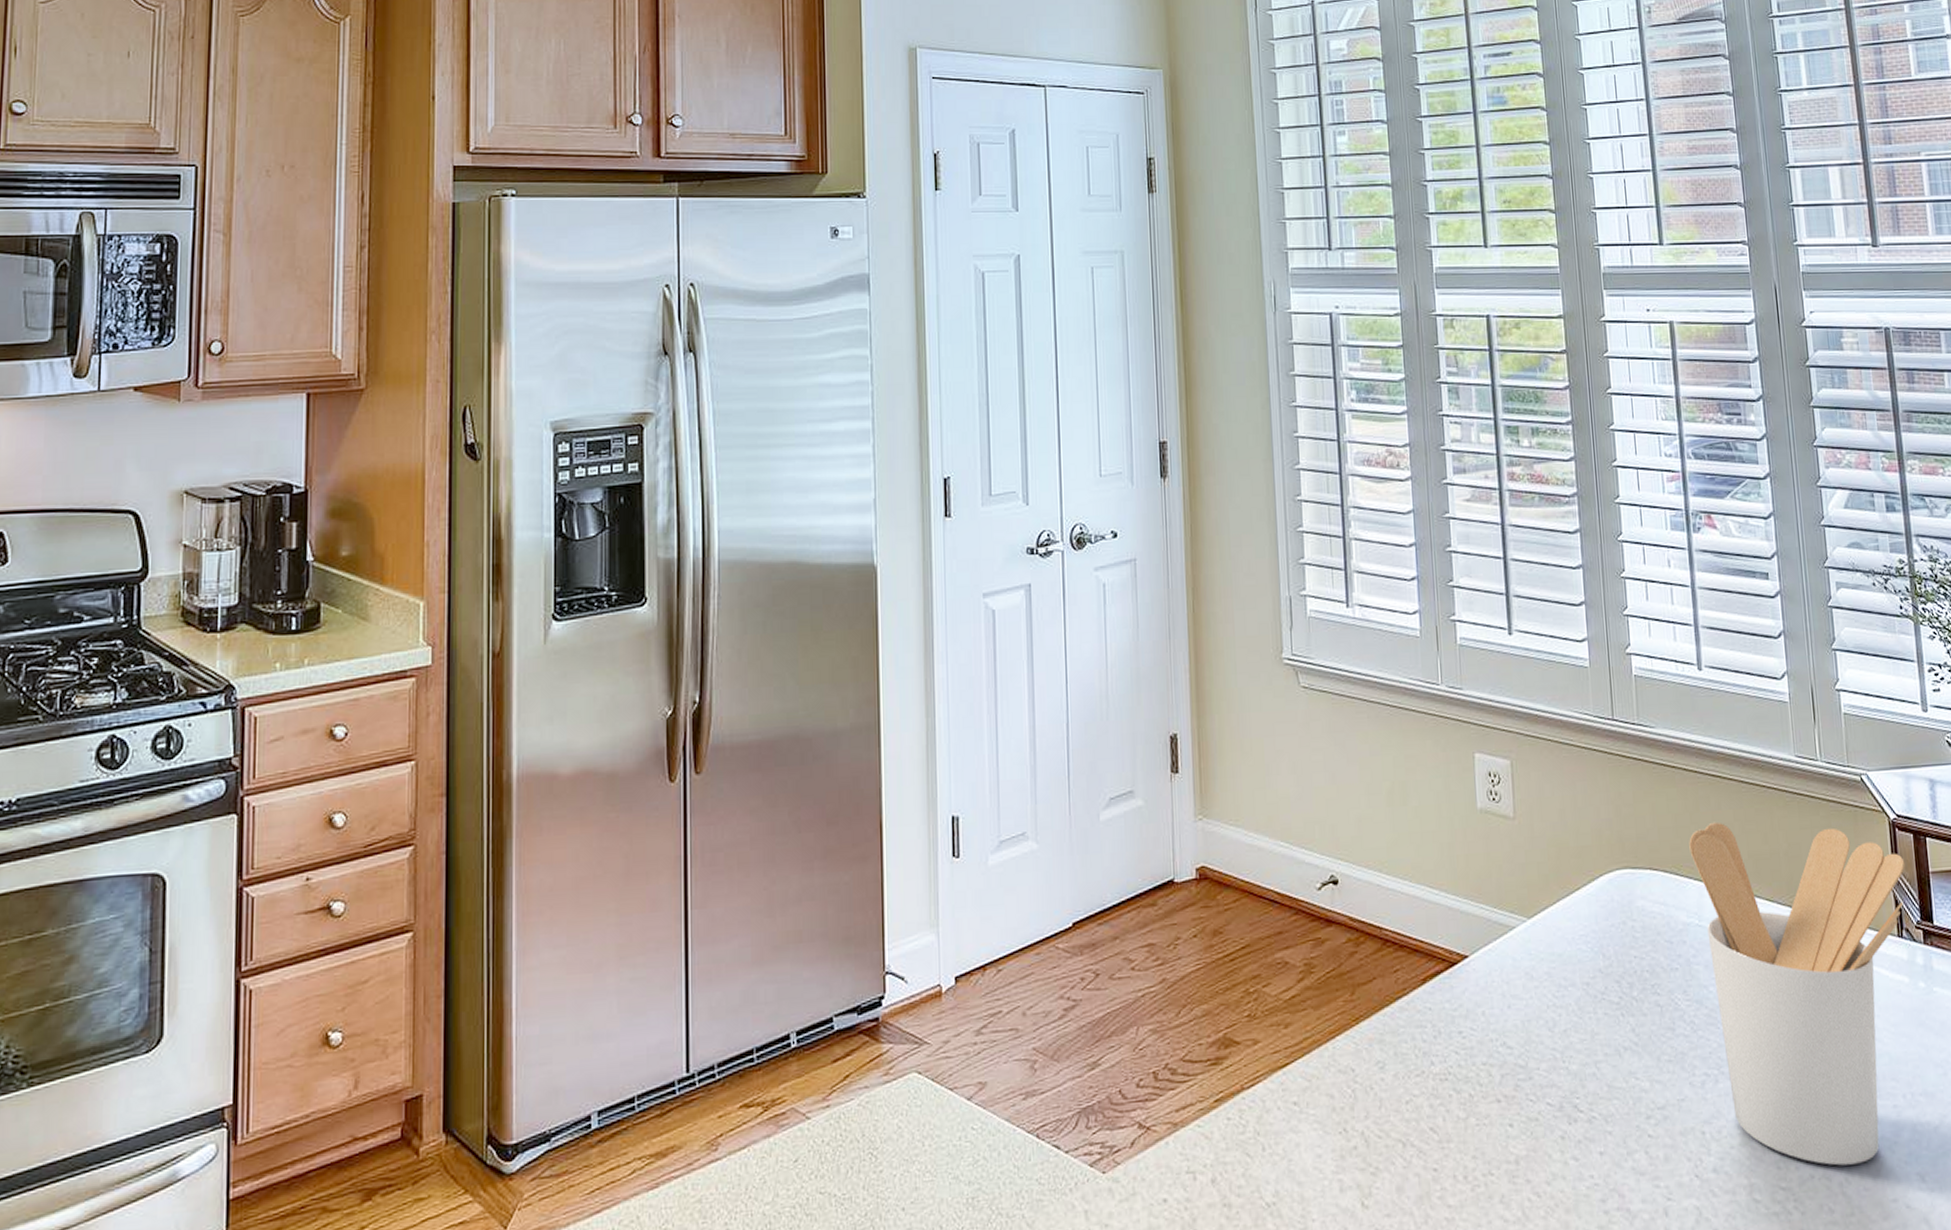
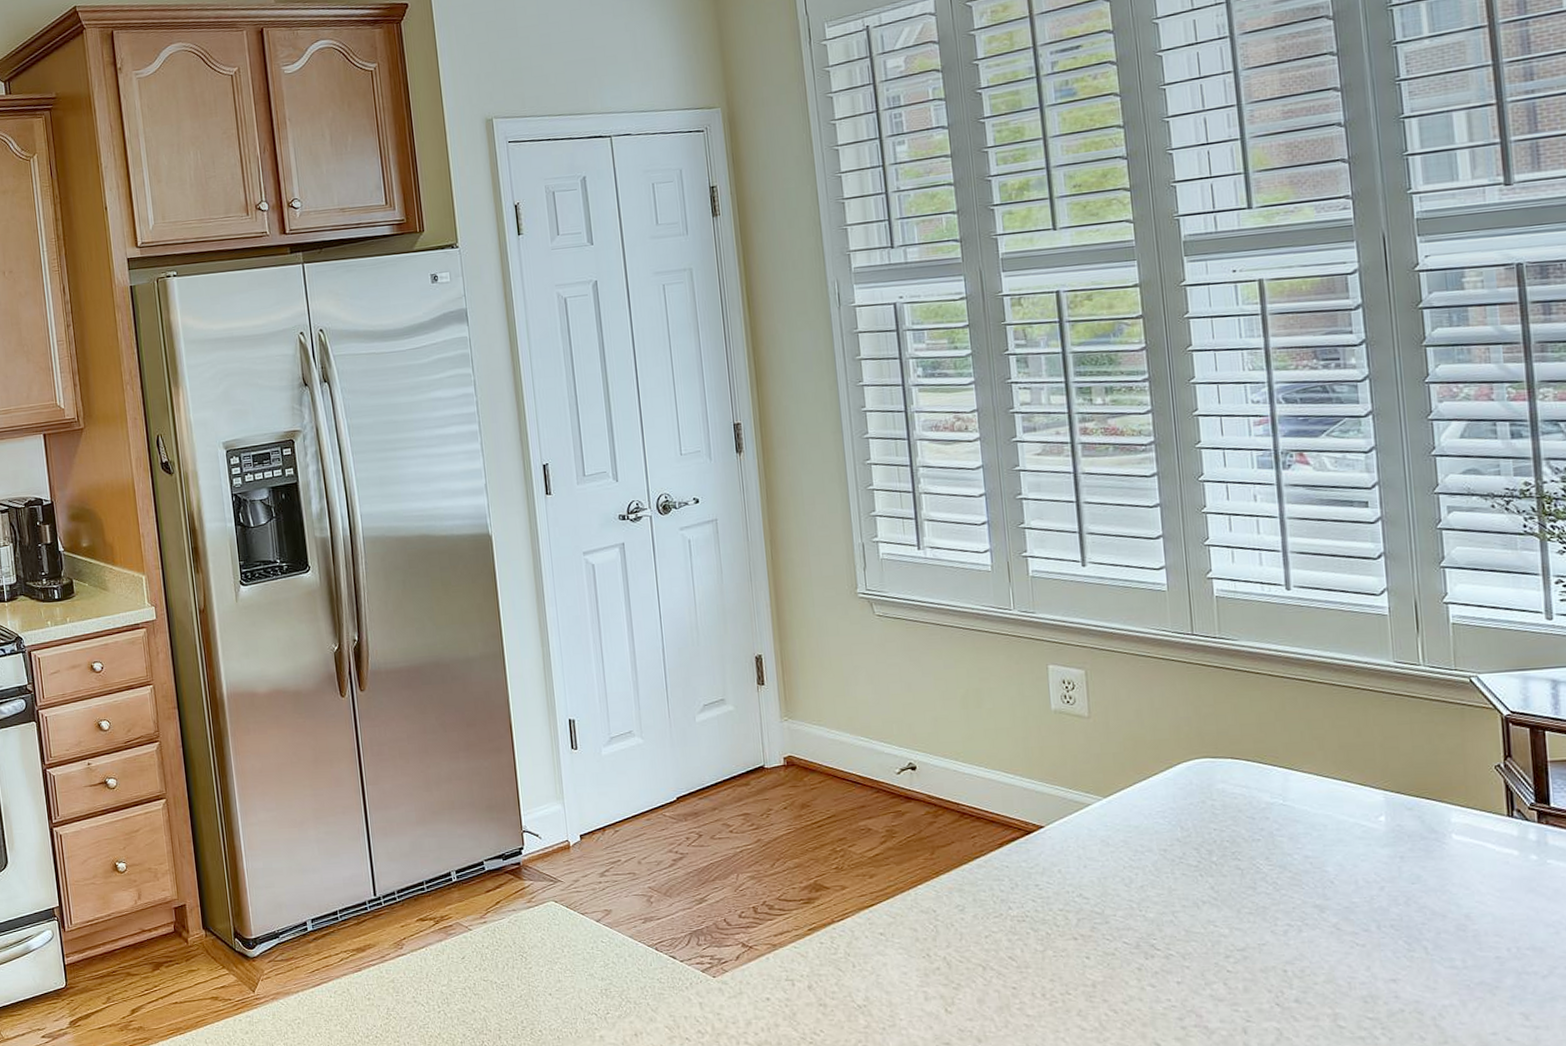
utensil holder: present [1689,821,1905,1166] -> none [1273,719,1519,1003]

